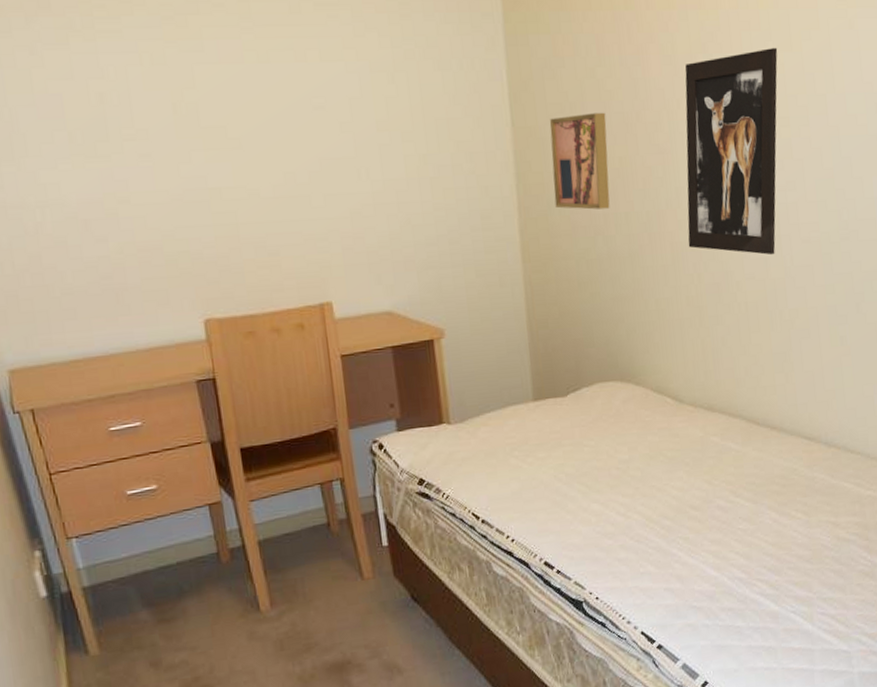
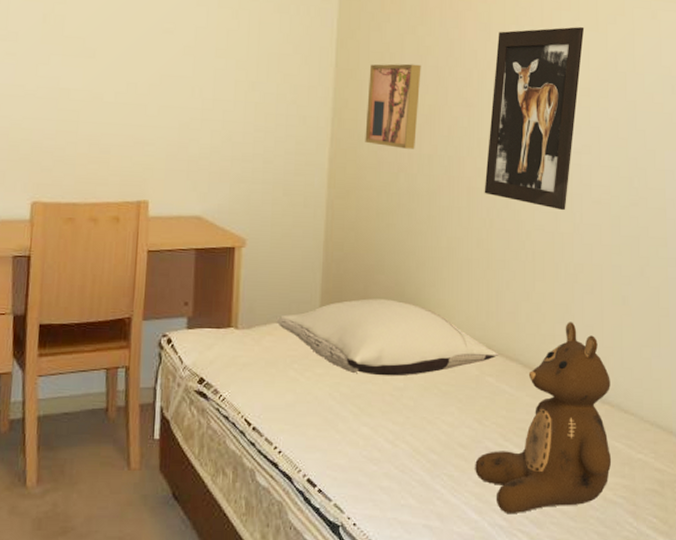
pillow: none [489,372,721,453] -> present [276,298,498,376]
teddy bear: none [708,369,842,567] -> present [475,322,612,515]

